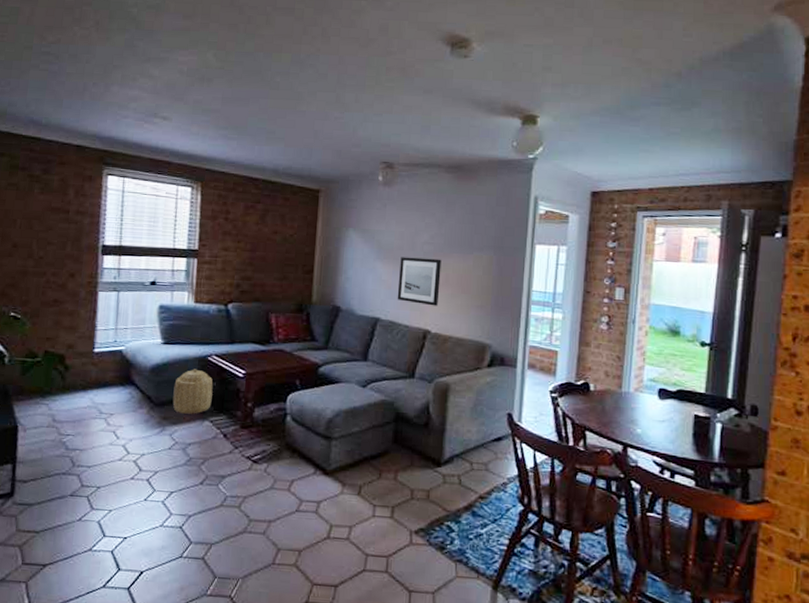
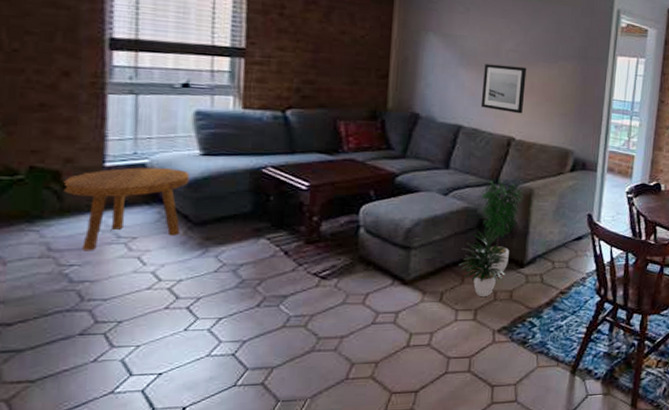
footstool: none [65,353,153,424] -> present [63,167,190,251]
basket: present [172,369,213,414] -> none [217,182,270,232]
potted plant: none [376,370,441,494] -> present [459,176,524,296]

